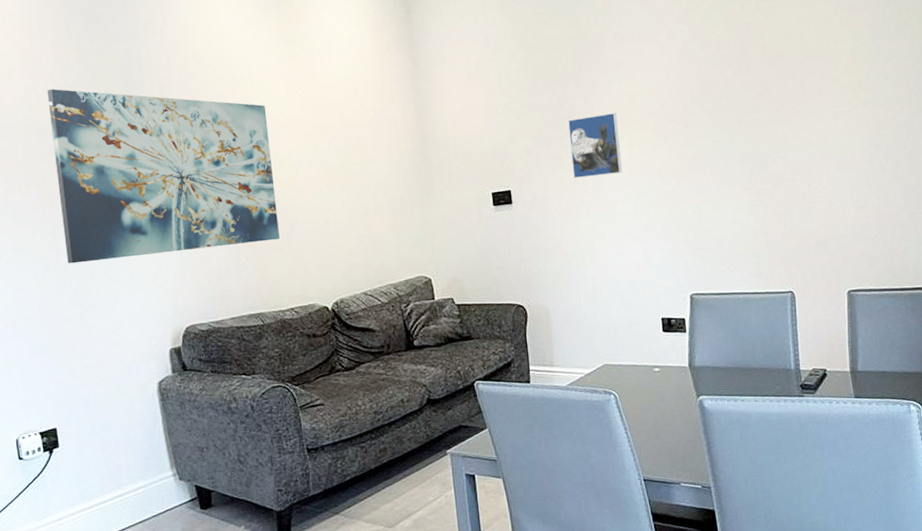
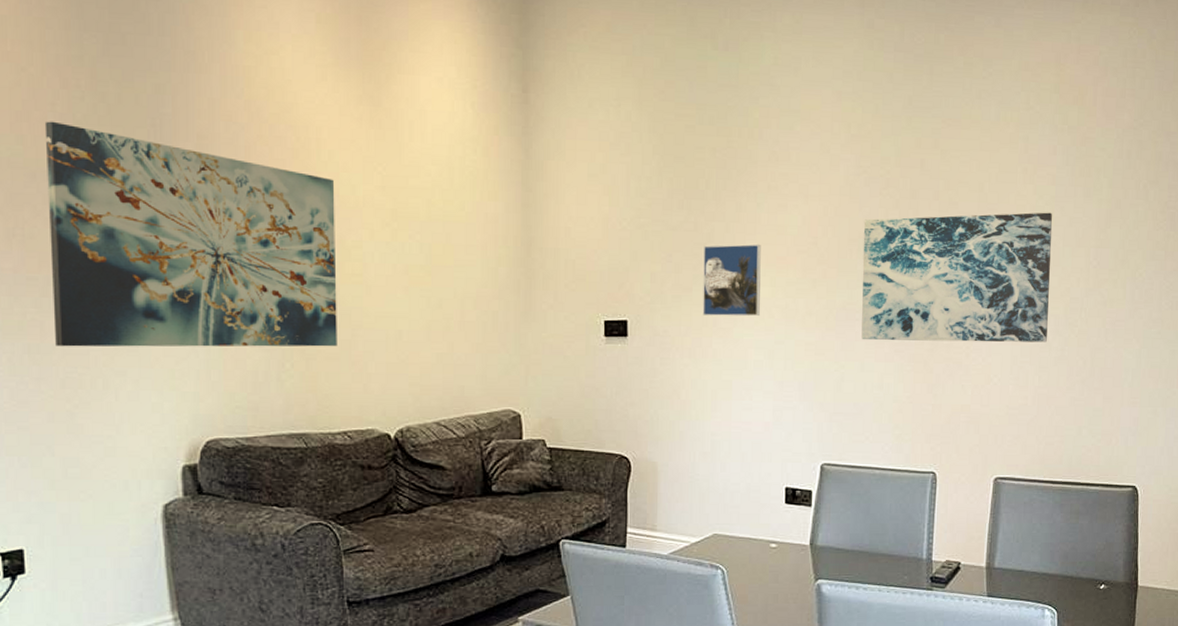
wall art: none [702,51,880,183] -> present [861,212,1053,343]

